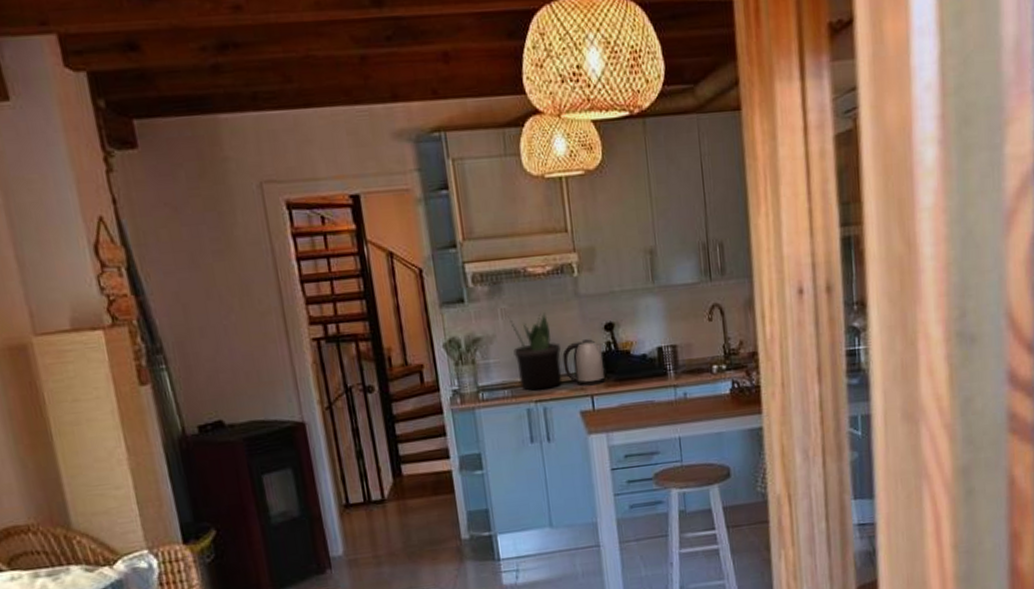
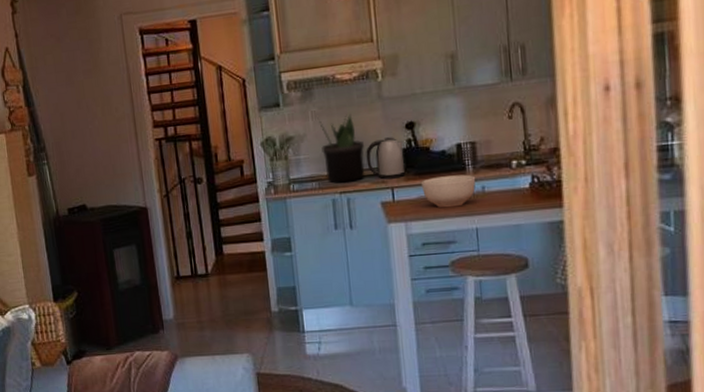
bowl: none [621,380,678,417] -> present [420,174,476,208]

